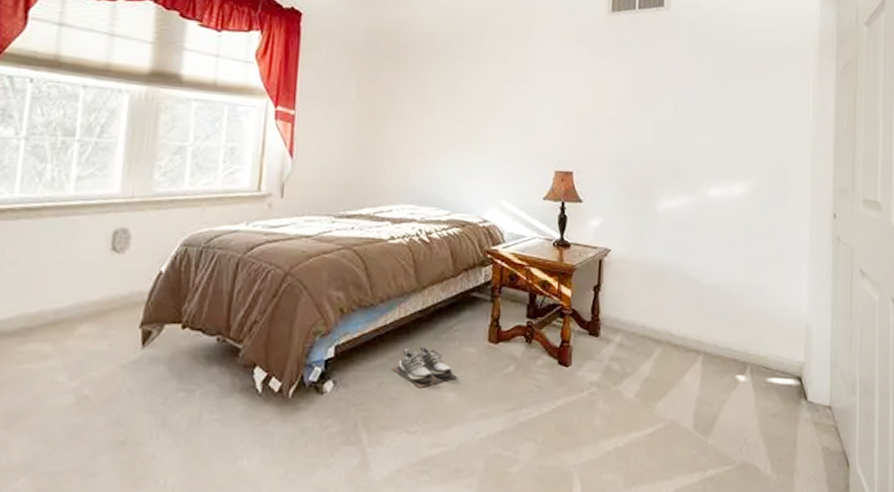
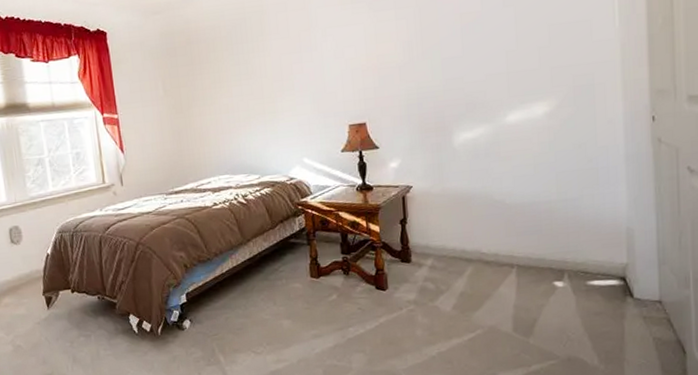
athletic shoe: present [392,344,456,388] -> none [234,285,288,319]

